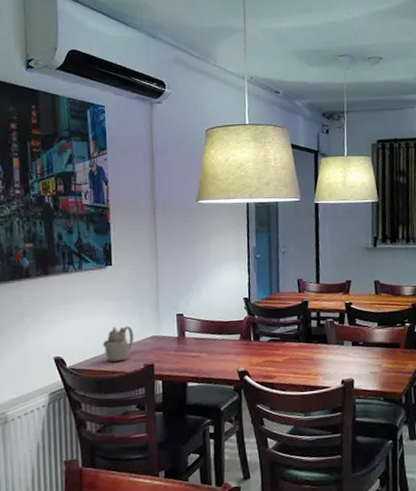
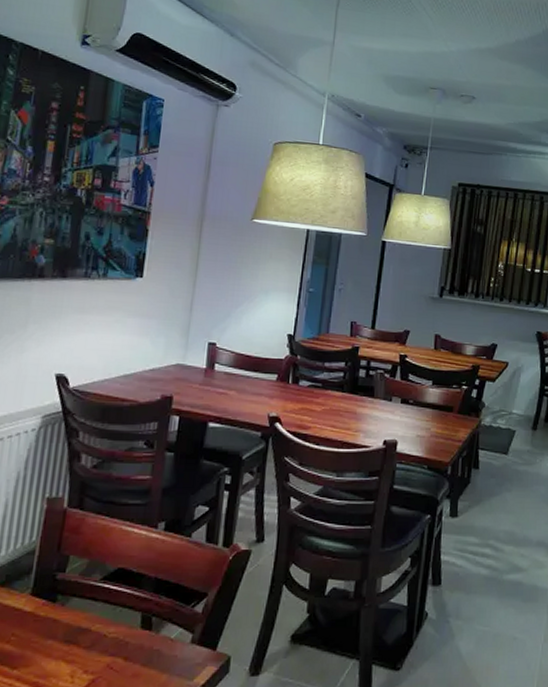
teapot: present [103,326,134,363] -> none [117,348,155,389]

